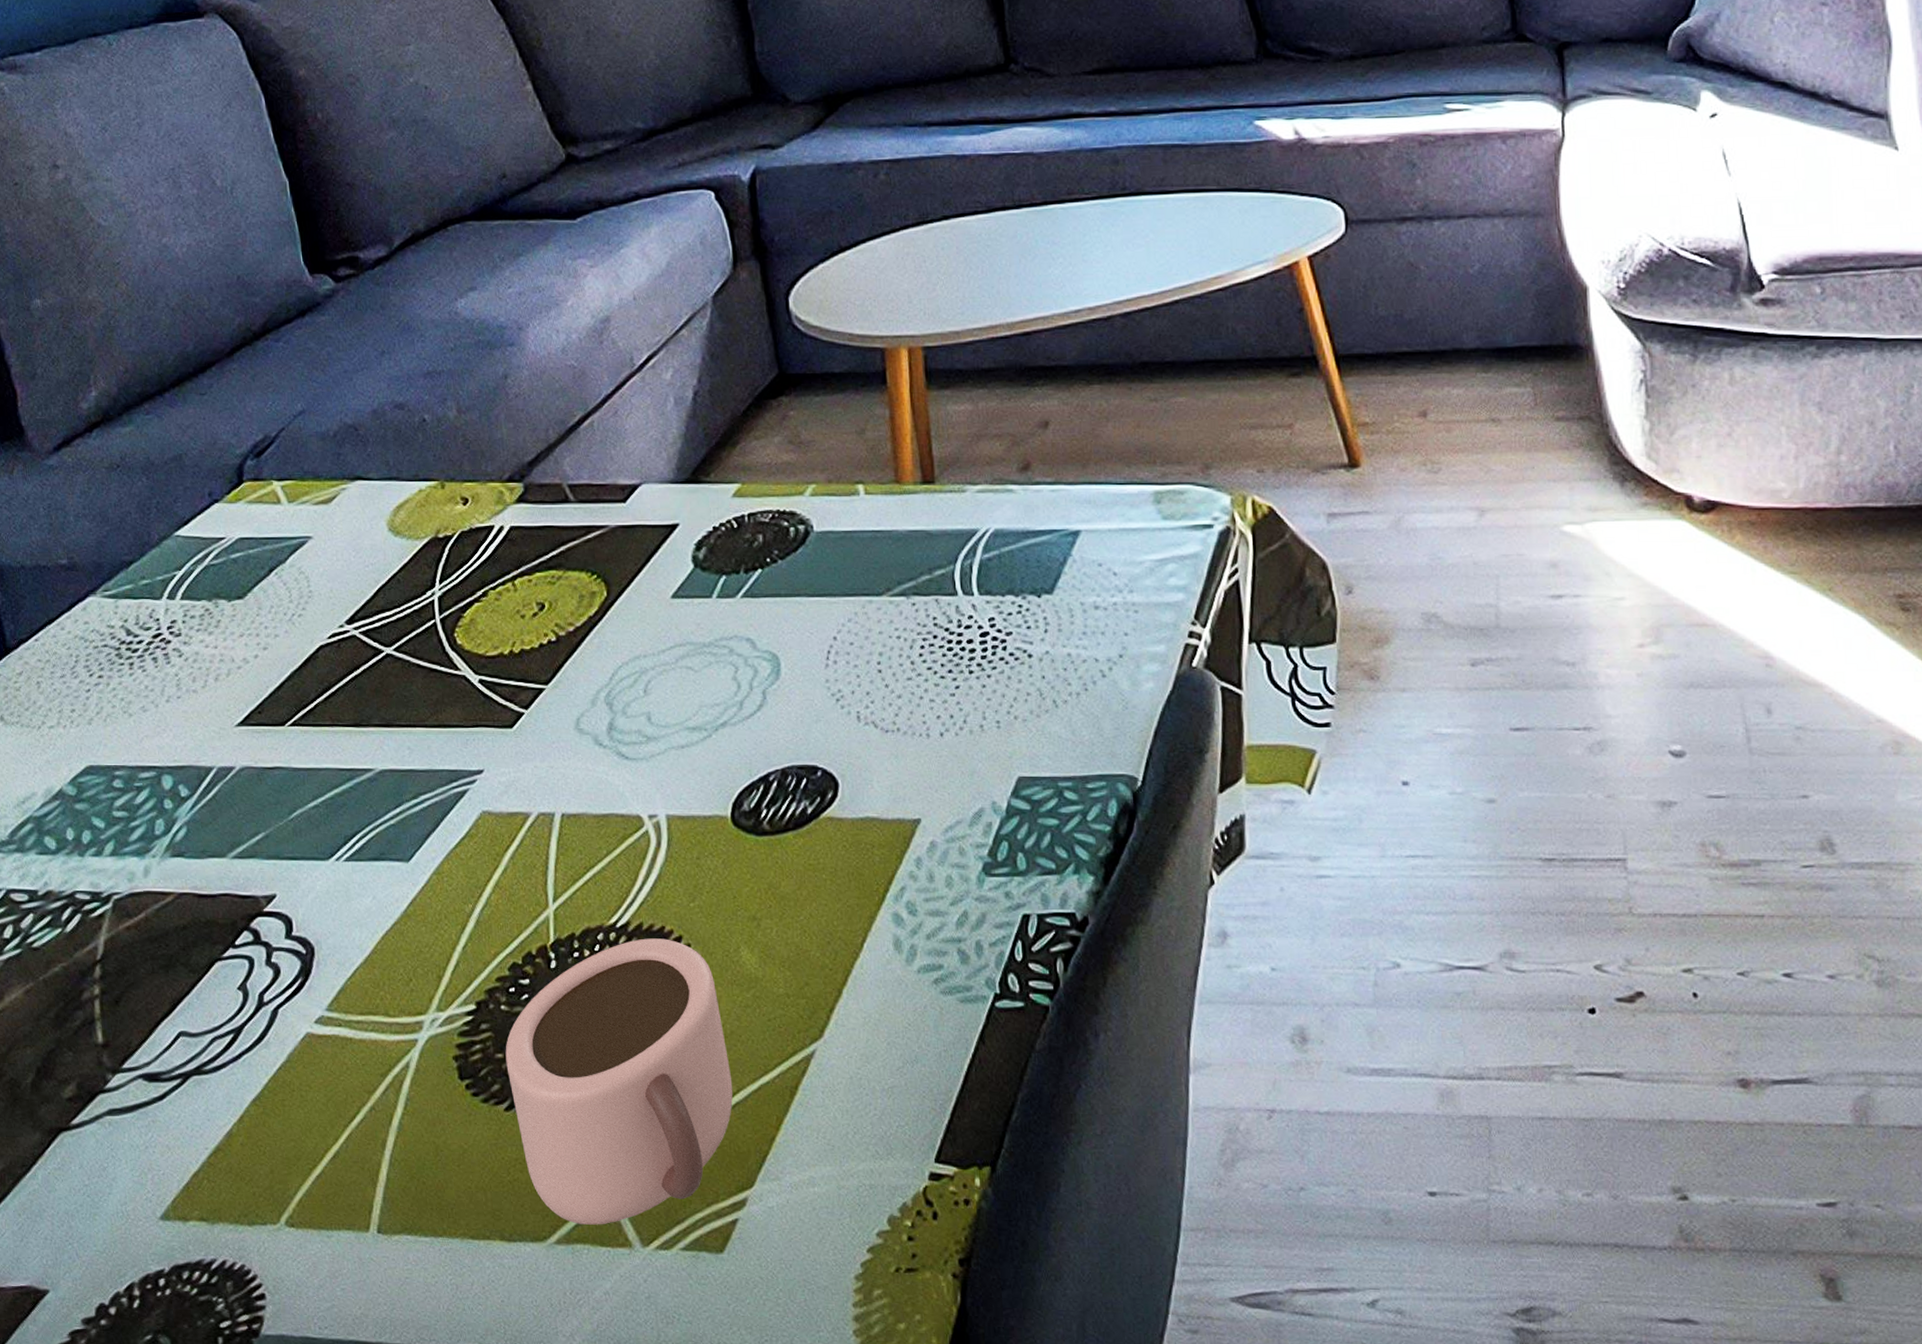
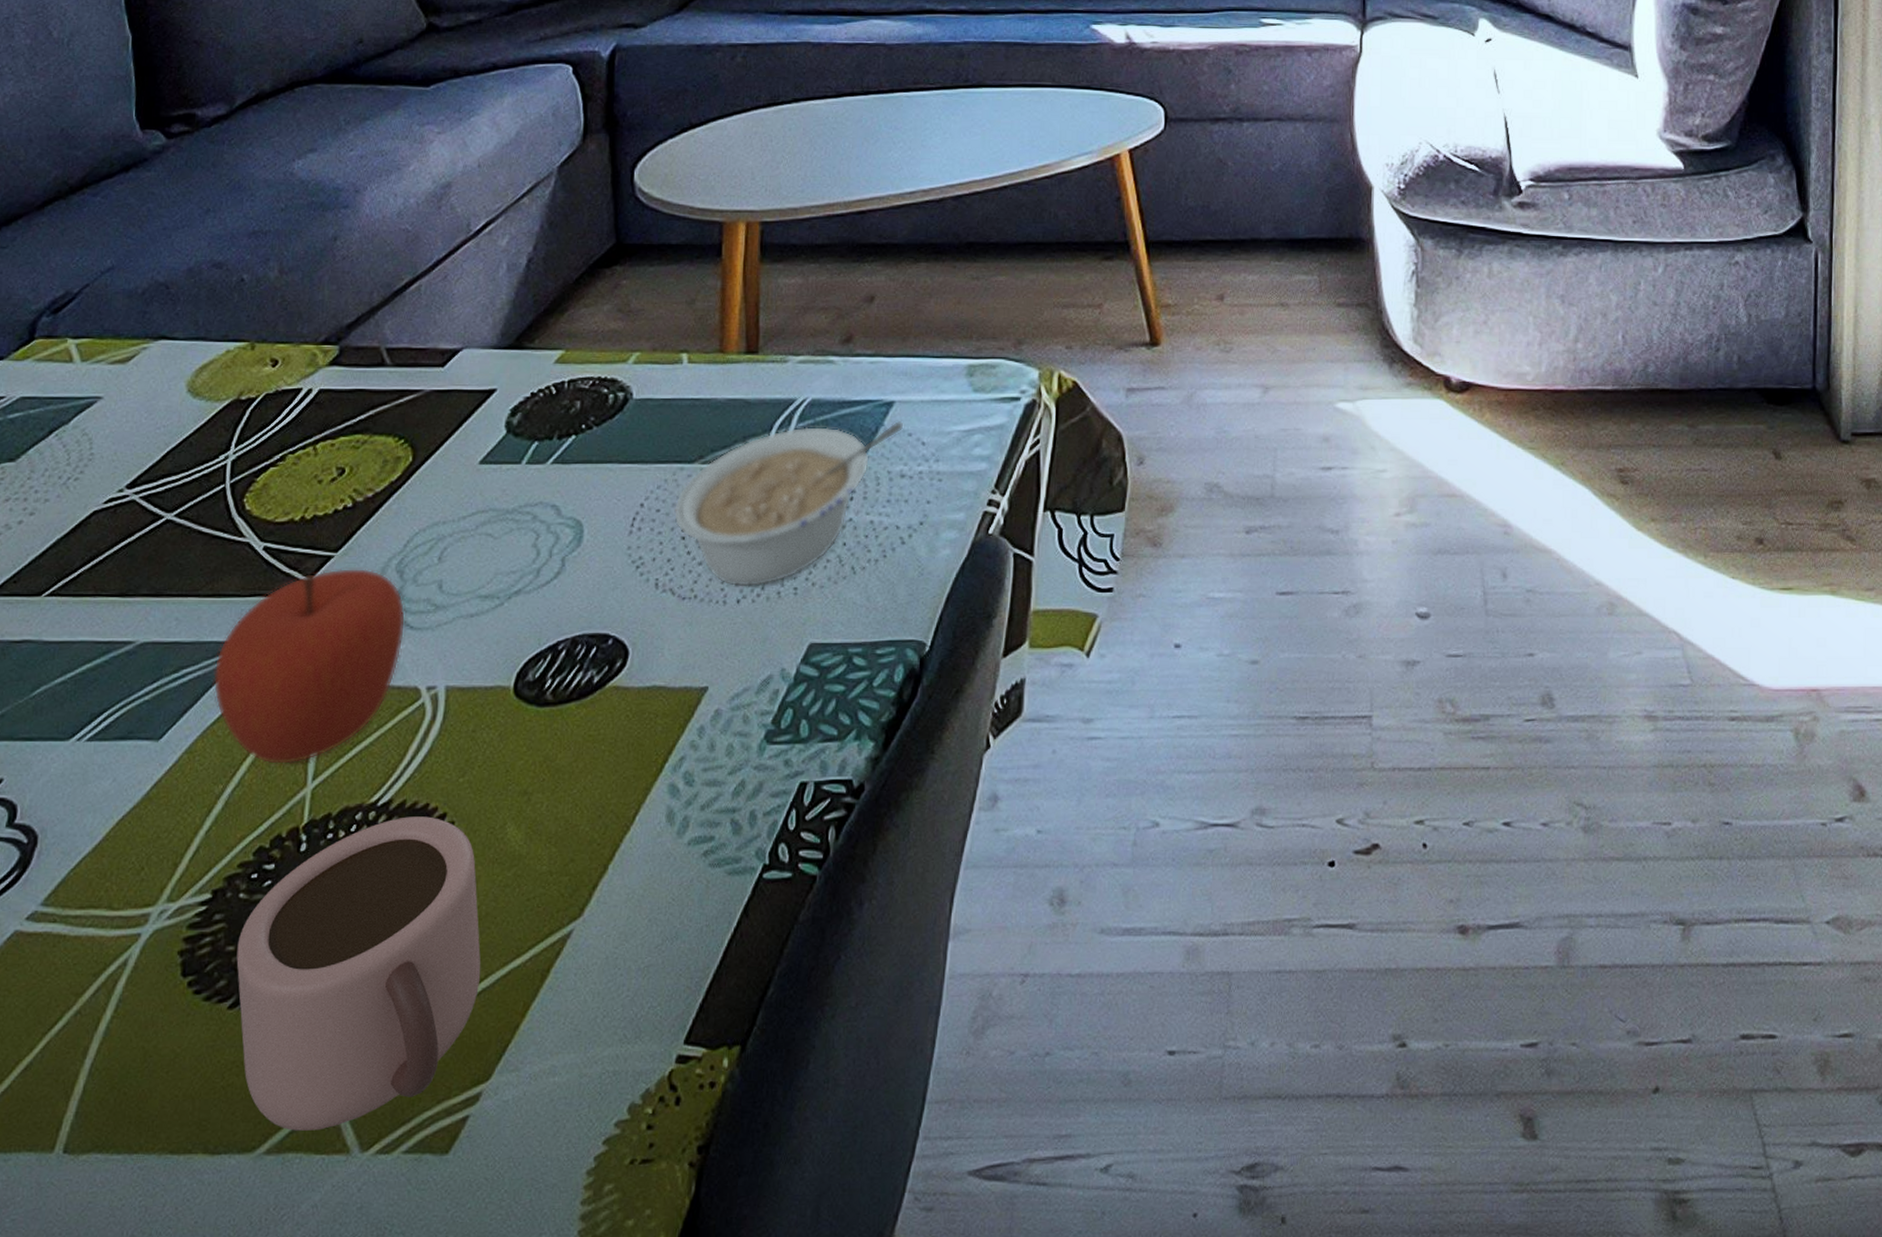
fruit: none [449,700,622,887] -> present [213,568,406,765]
legume: none [866,550,1093,720] -> present [673,420,904,587]

